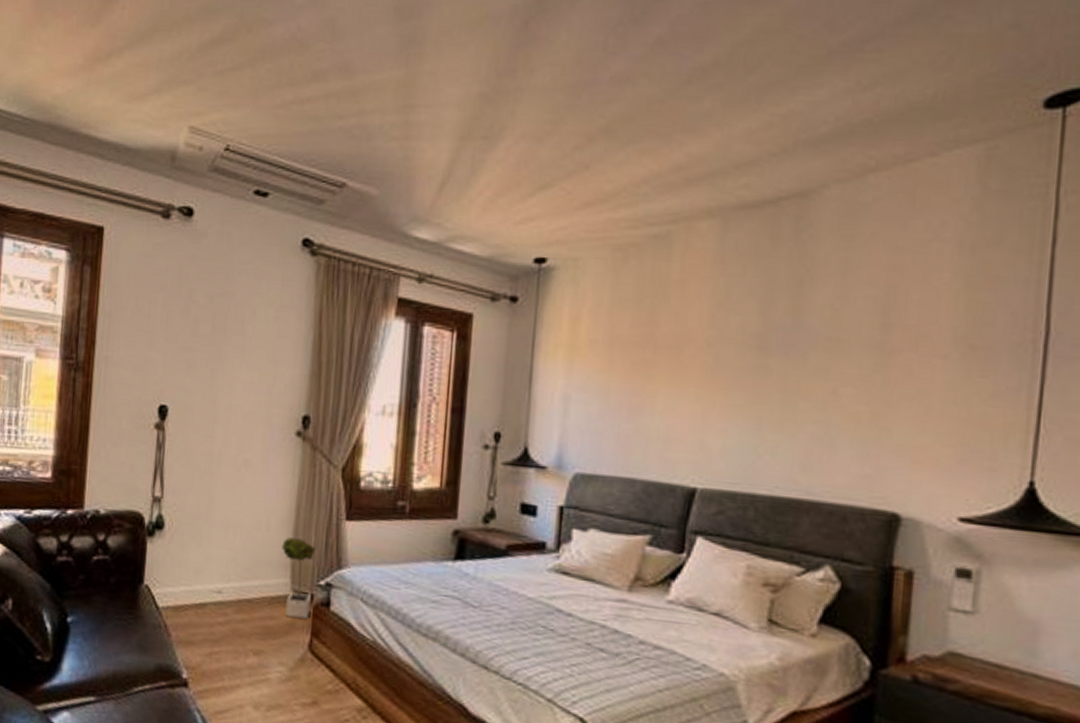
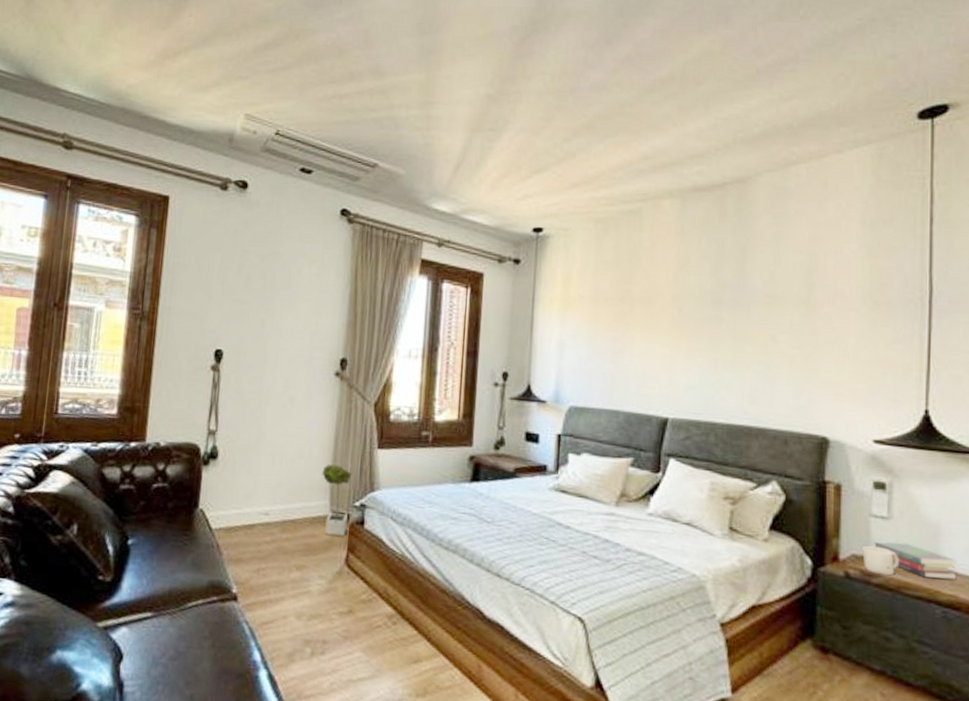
mug: none [935,645,983,682] -> present [861,546,898,576]
books: none [952,640,1060,689] -> present [874,541,957,580]

